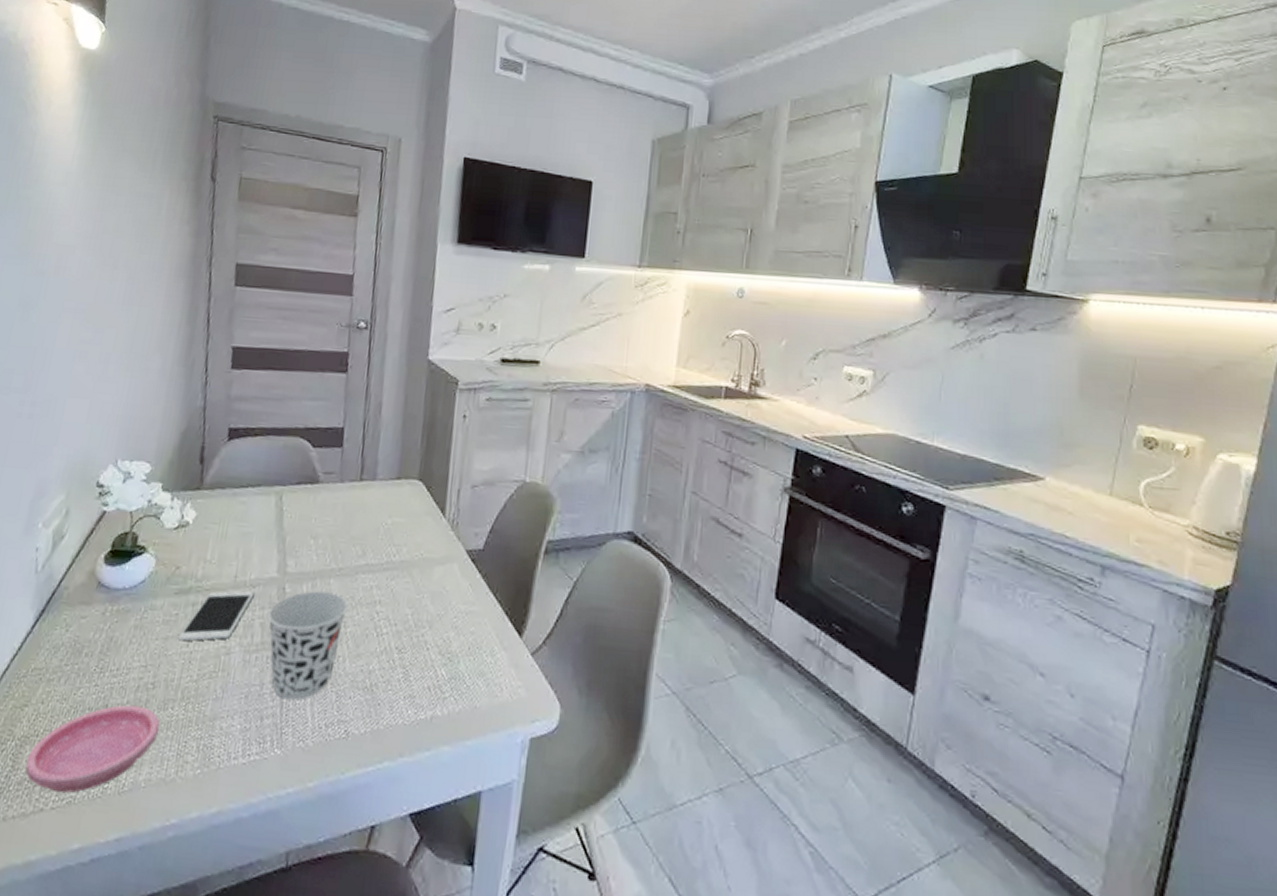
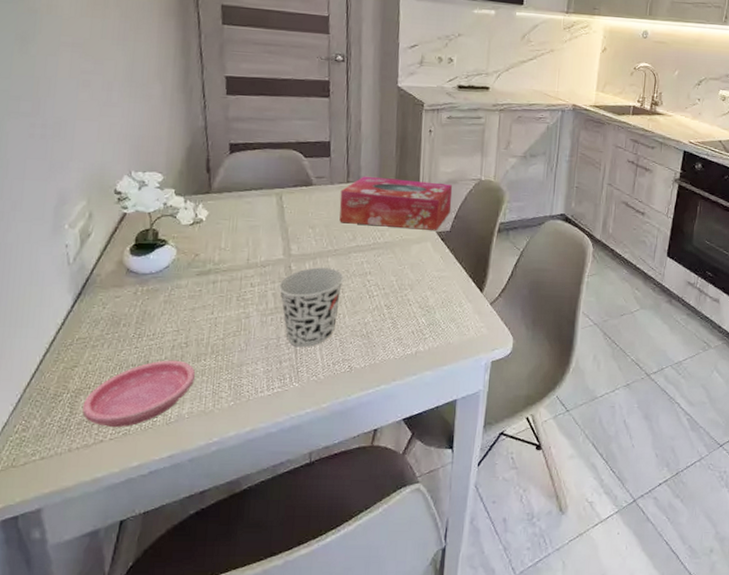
smartphone: present [177,590,255,642] -> none [203,270,265,311]
tissue box: none [347,472,489,548] -> present [339,176,453,230]

